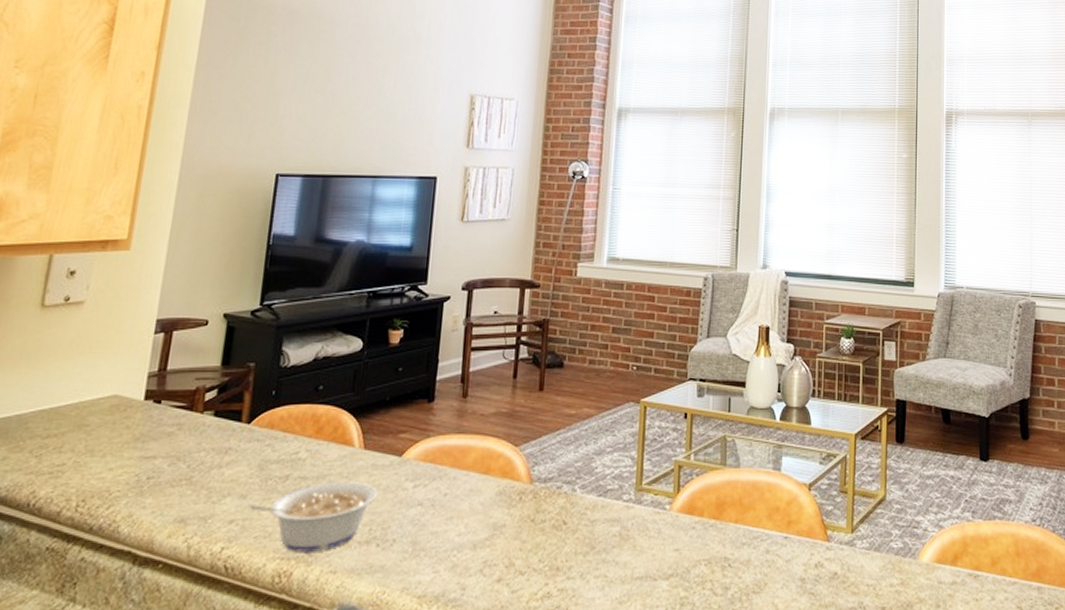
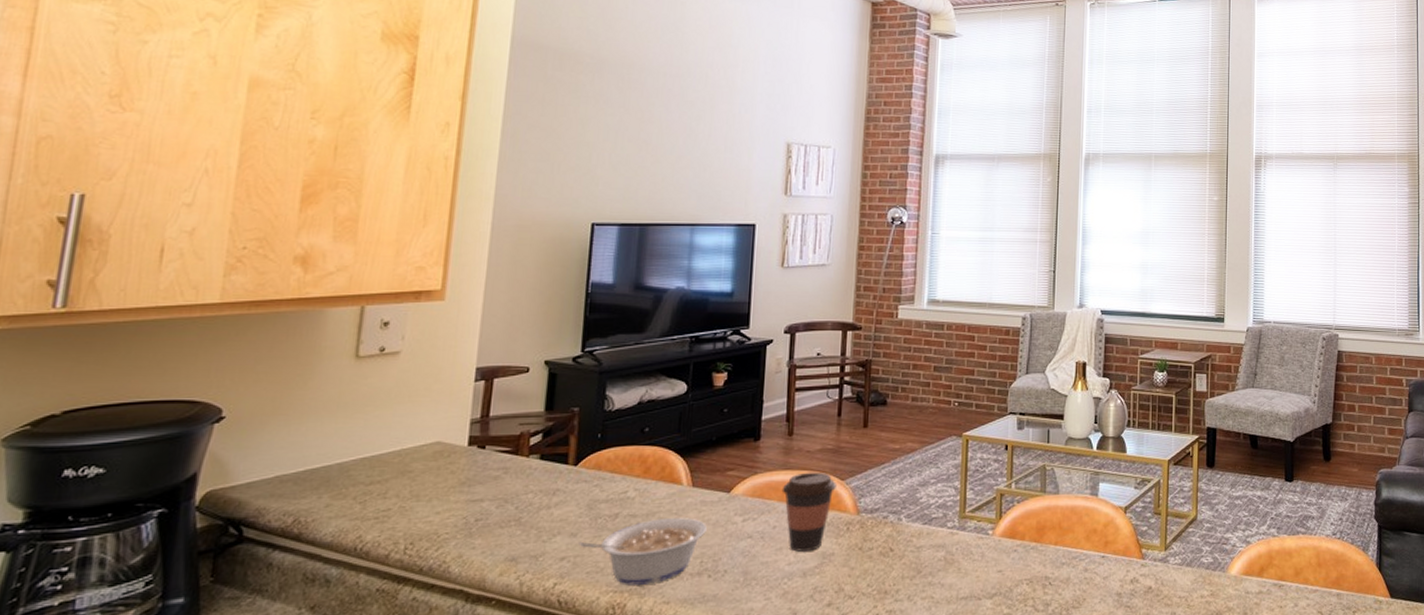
coffee cup: none [454,436,510,522] -> present [781,471,836,552]

